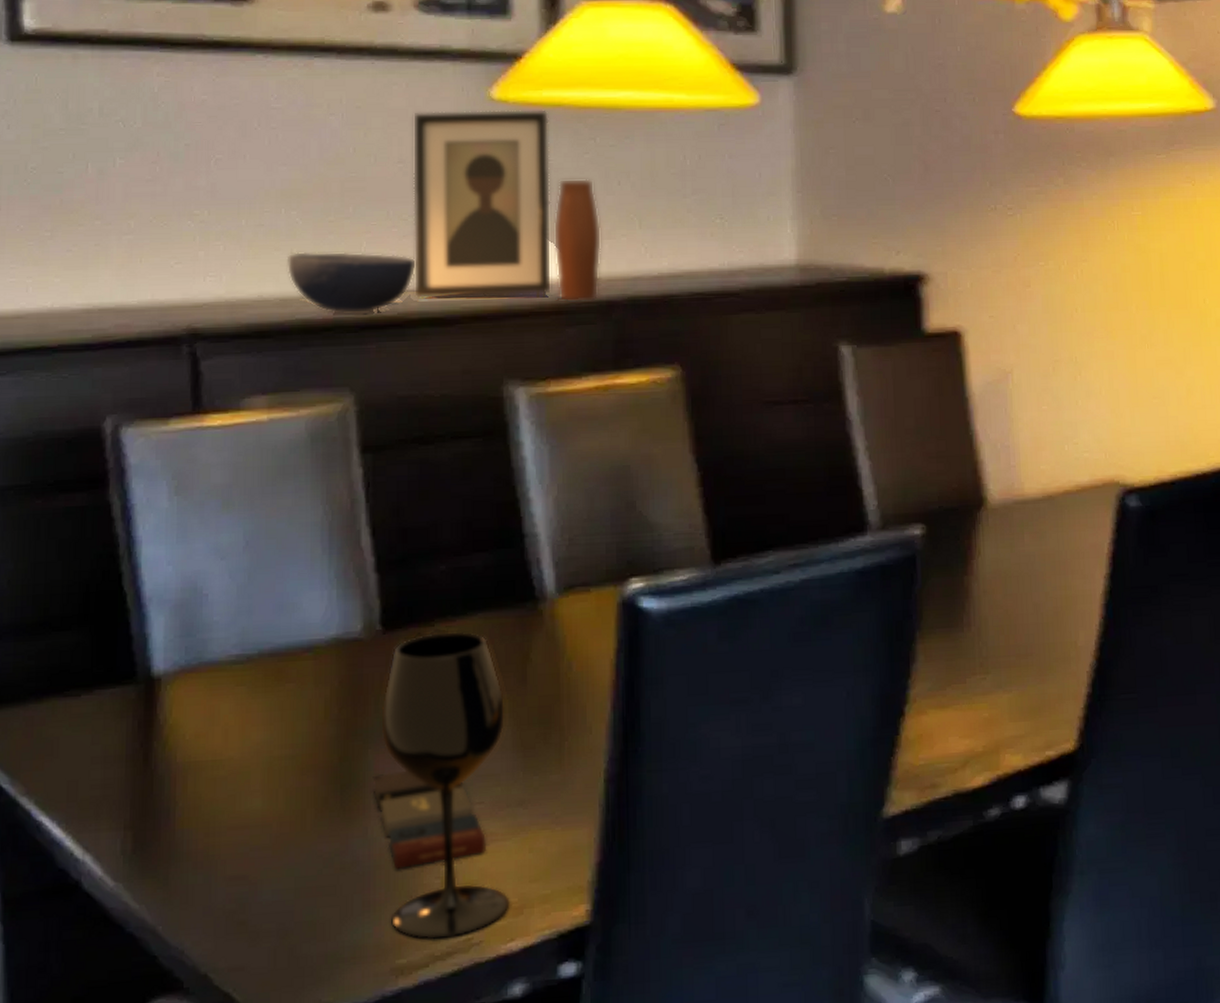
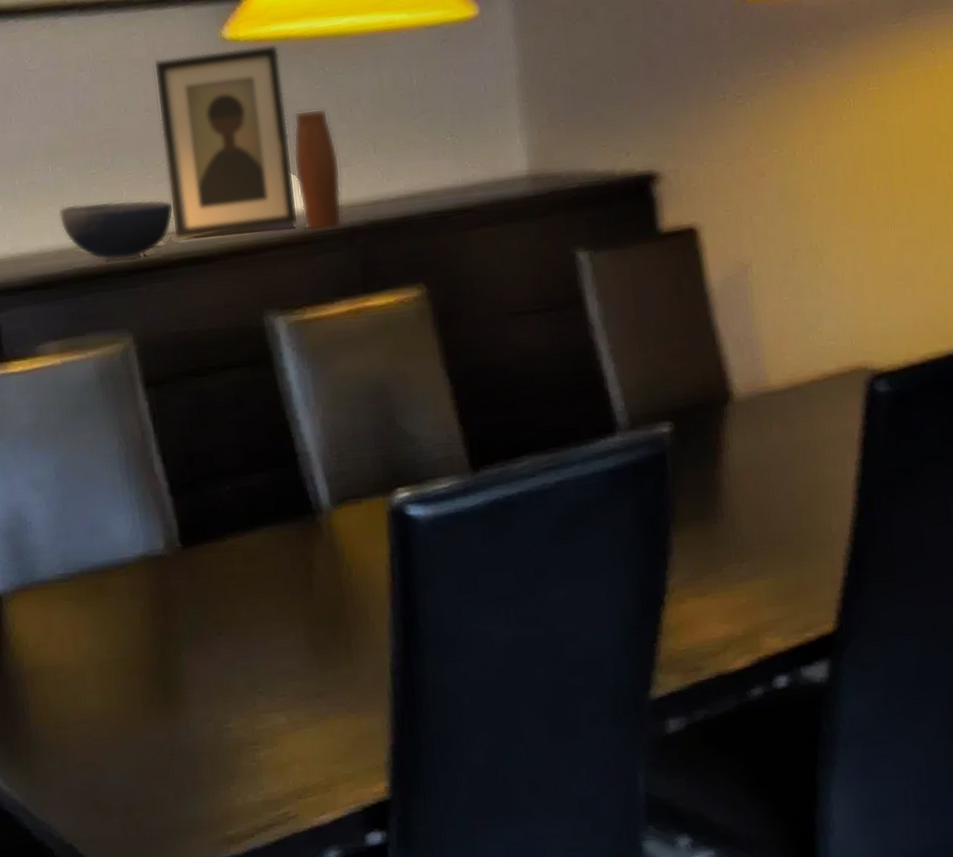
book set: present [372,770,486,870] -> none [188,669,293,755]
wineglass: present [381,631,510,939] -> none [188,544,318,814]

